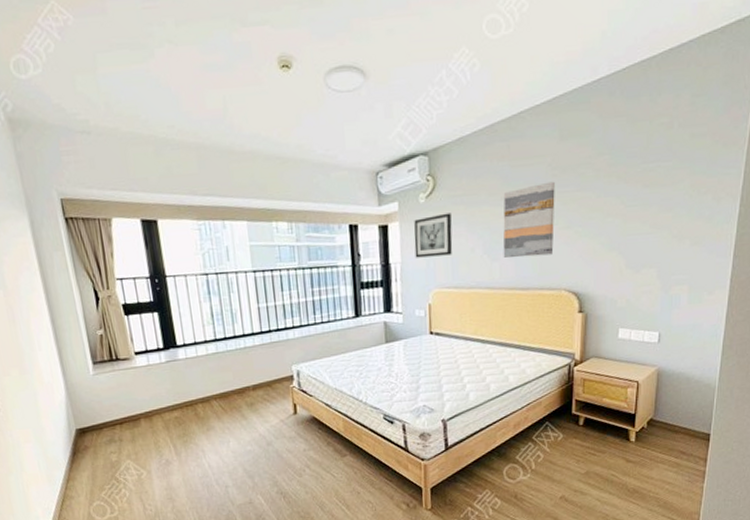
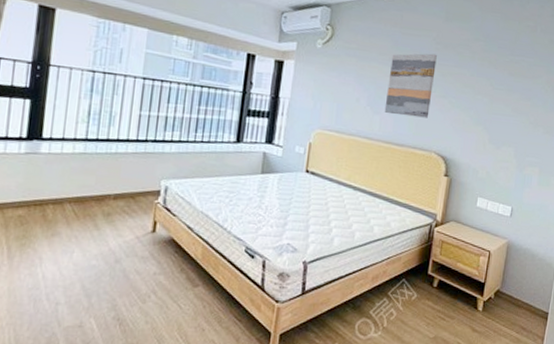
wall art: present [414,213,453,258] -> none [304,61,343,101]

